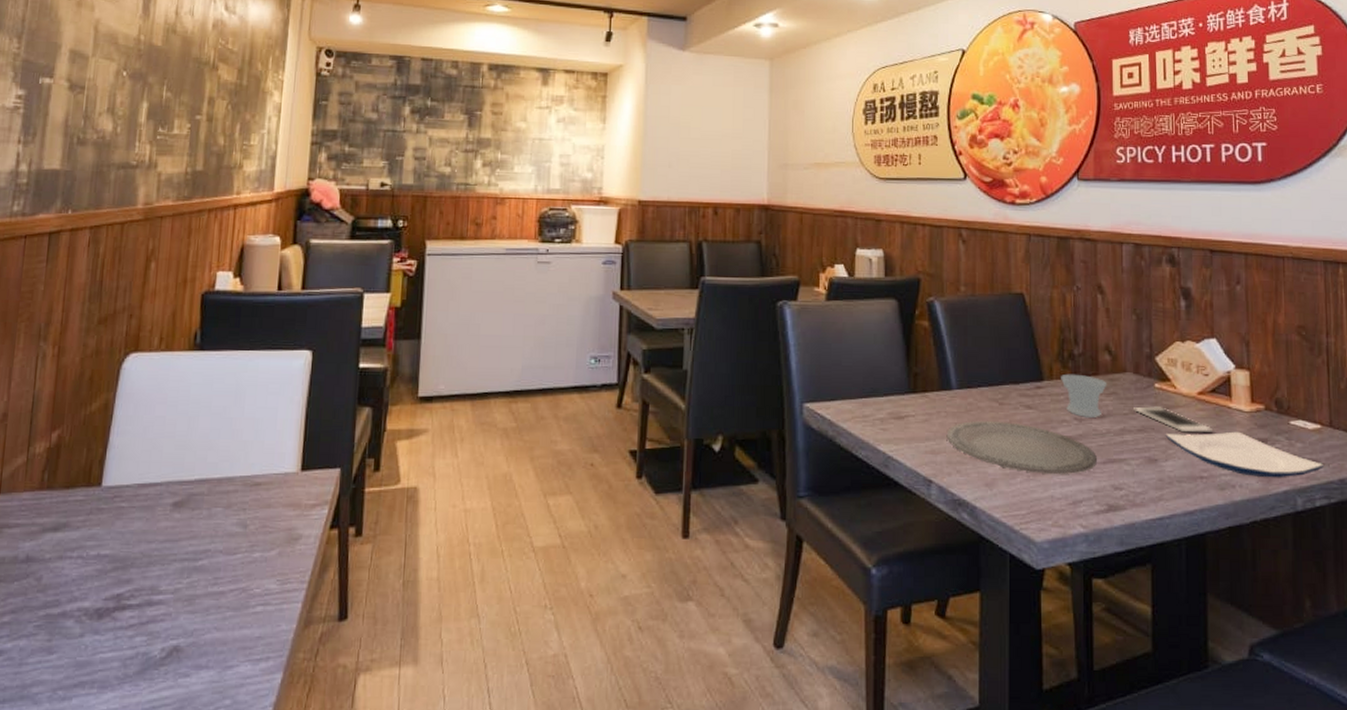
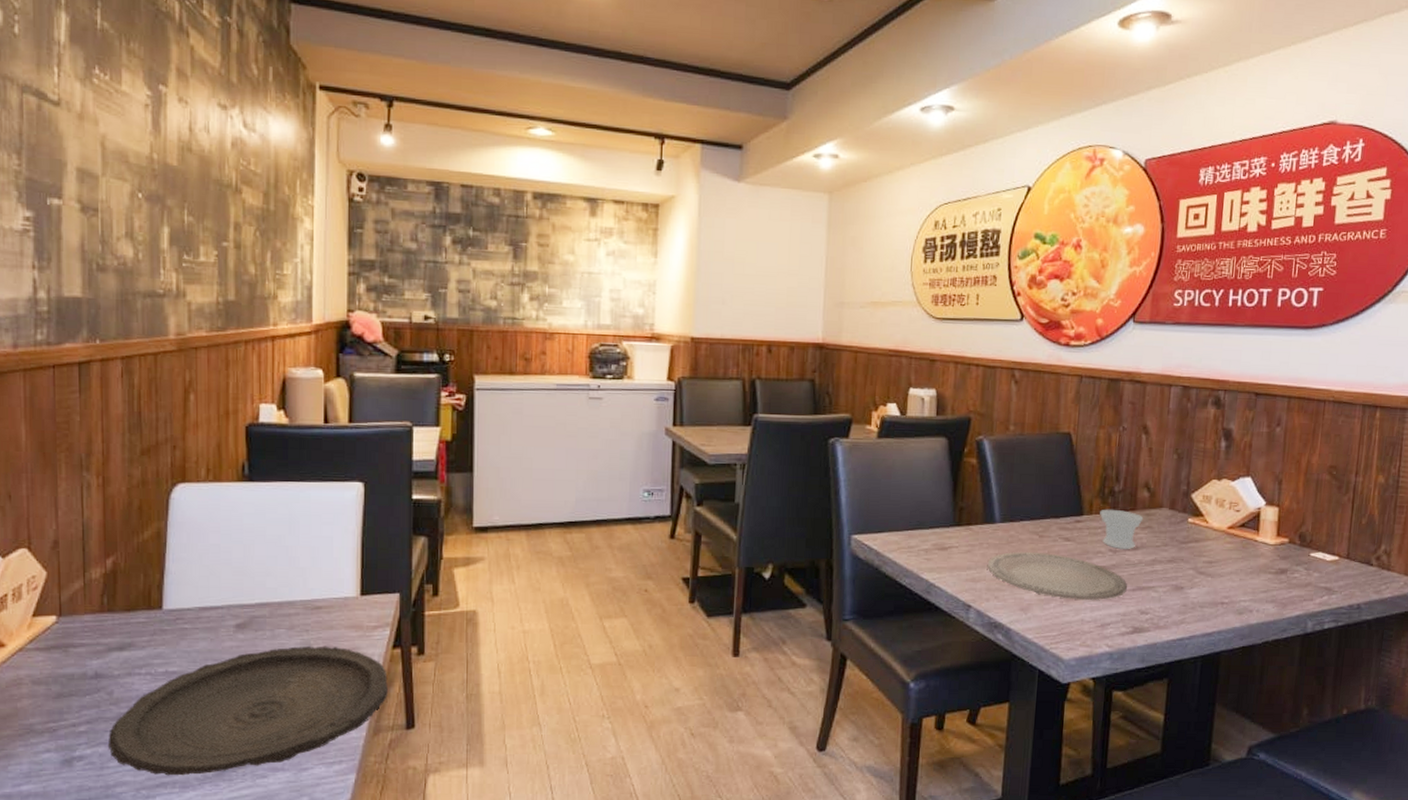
plate: none [29,526,323,674] -> present [107,646,388,776]
cell phone: present [1134,406,1214,433] -> none [1166,539,1239,564]
plate: present [1165,431,1323,478] -> none [1193,562,1336,604]

